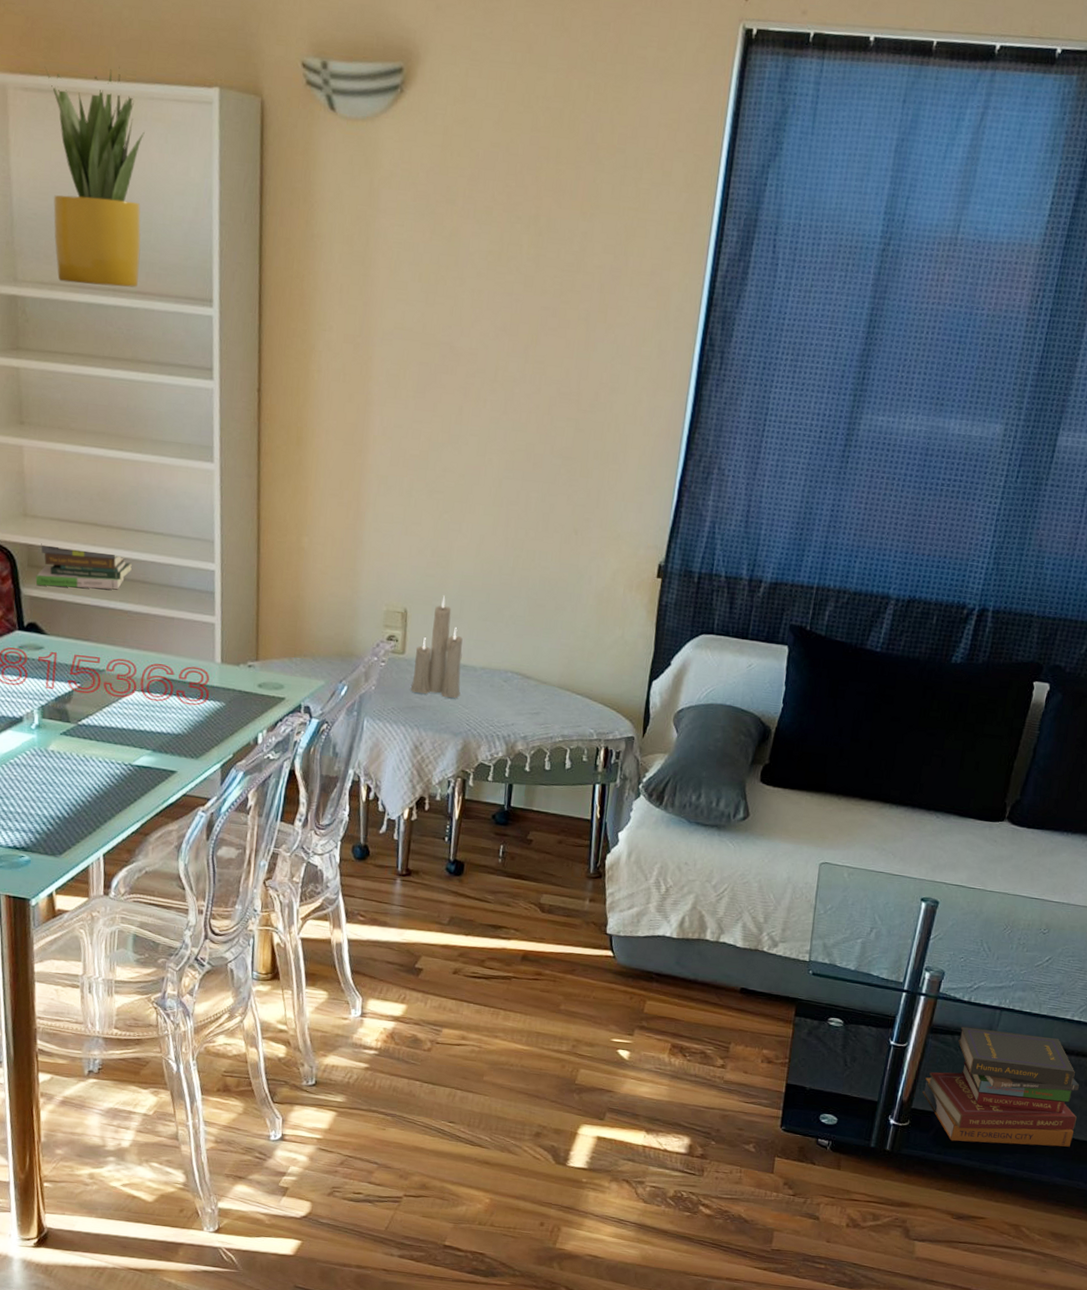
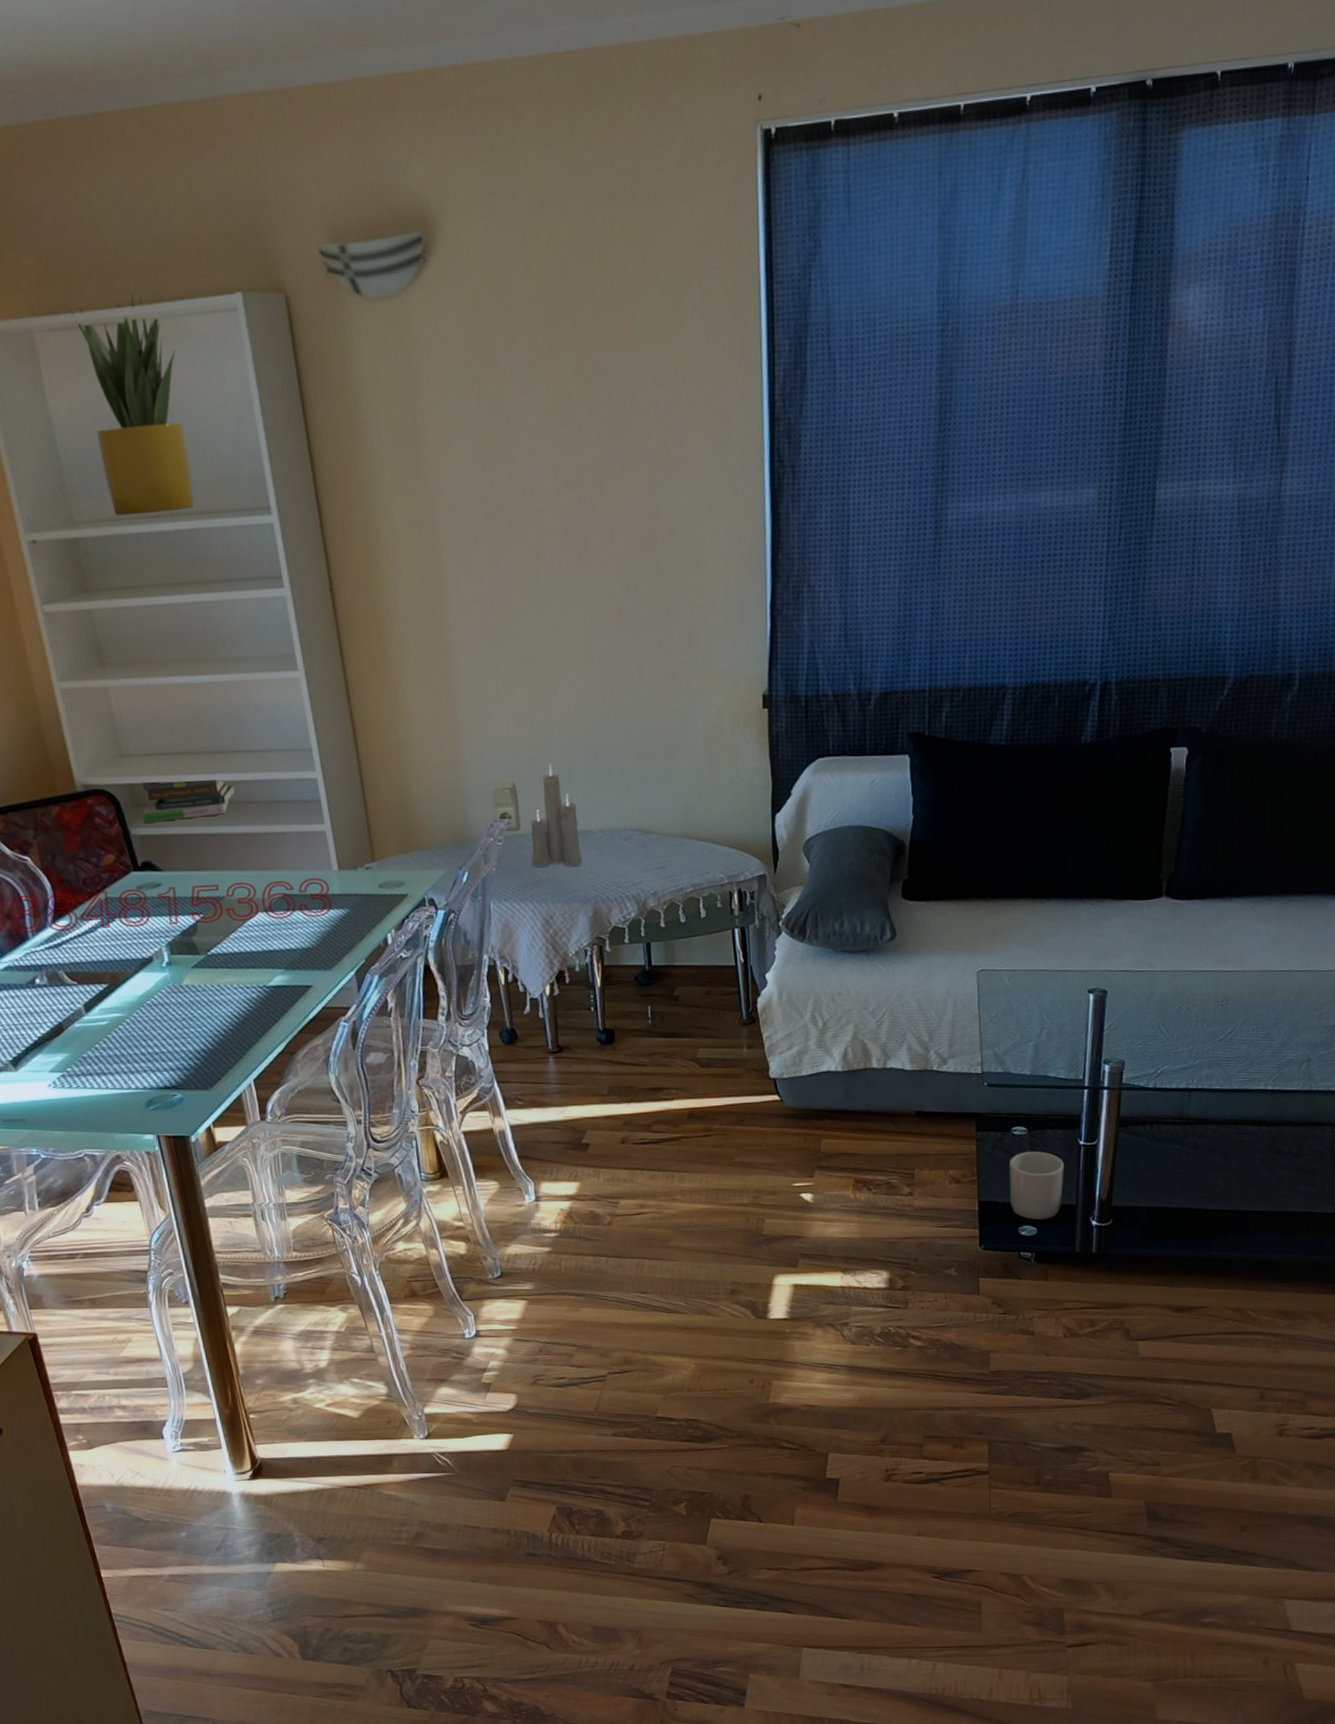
mug: none [816,1042,873,1111] -> present [1009,1151,1064,1220]
books: present [922,1026,1079,1147] -> none [1121,1111,1286,1234]

